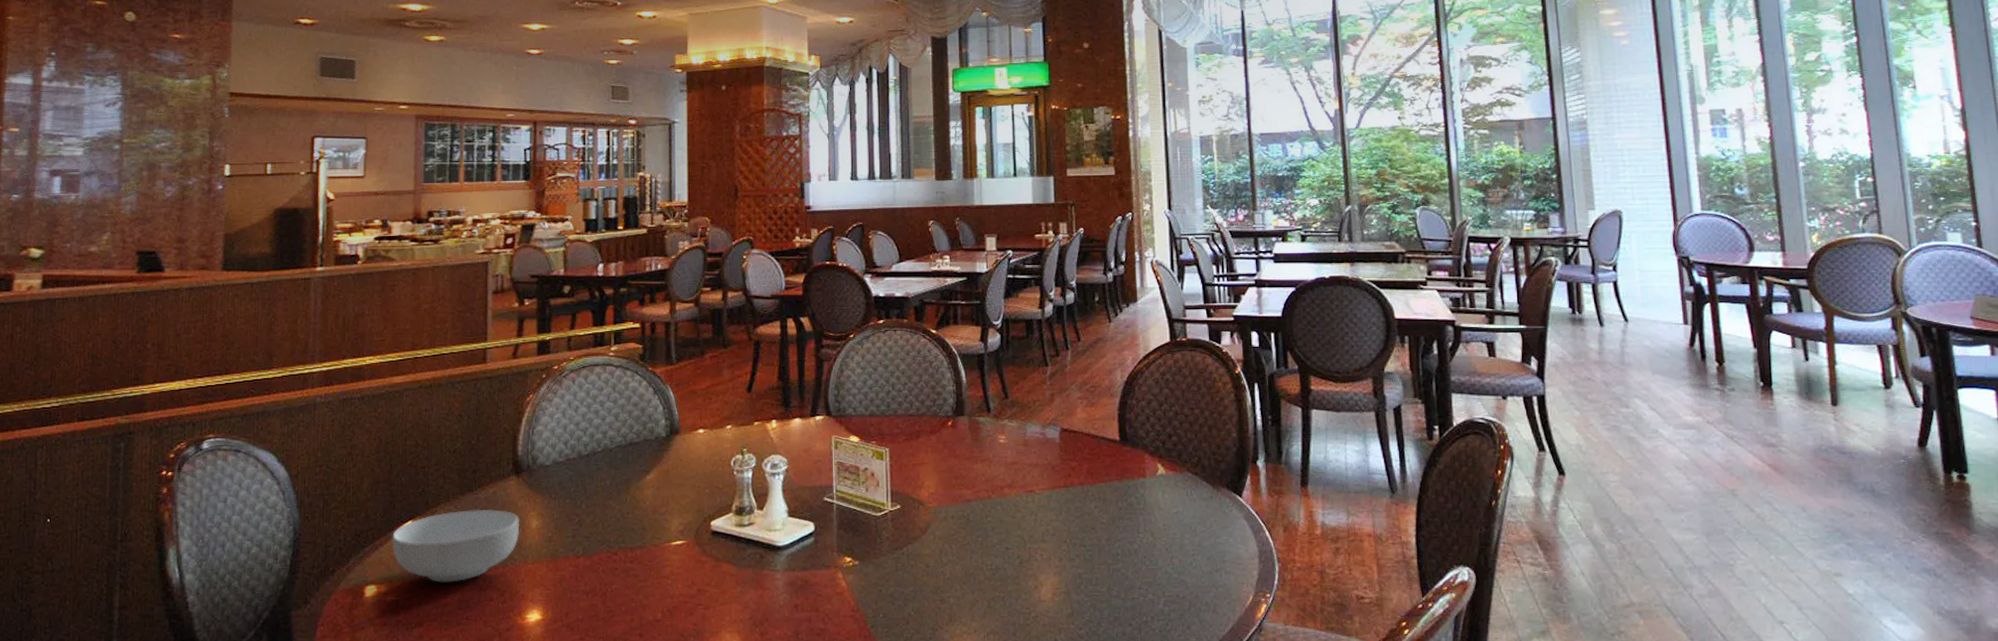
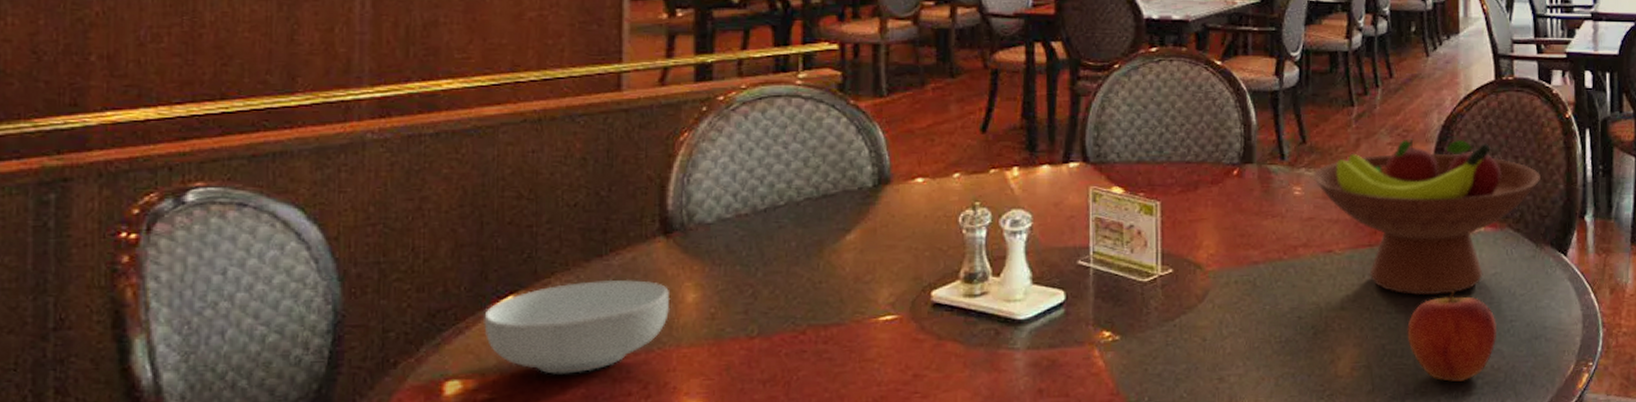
fruit bowl: none [1014,393,1215,531] -> present [1312,139,1540,296]
apple: none [1100,523,1180,608] -> present [1407,286,1497,382]

